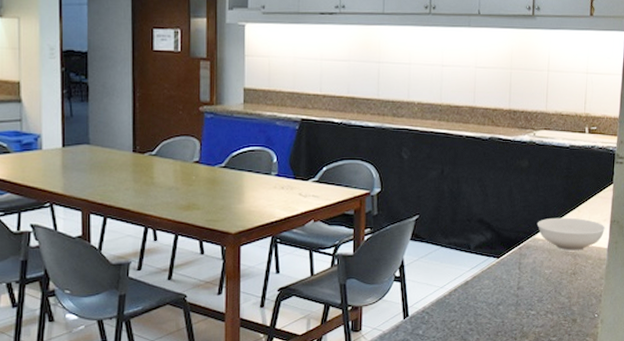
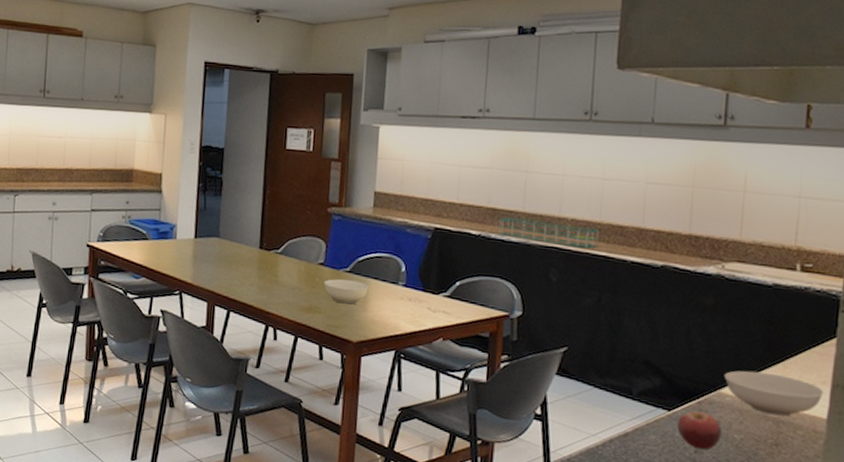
bowl: none [200,175,243,198] -> present [323,279,369,304]
dish rack: none [358,105,441,129] -> present [498,217,600,250]
fruit: none [504,255,536,286] -> present [677,410,722,450]

